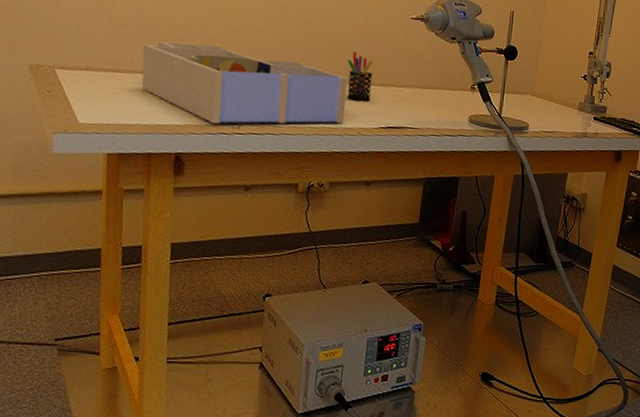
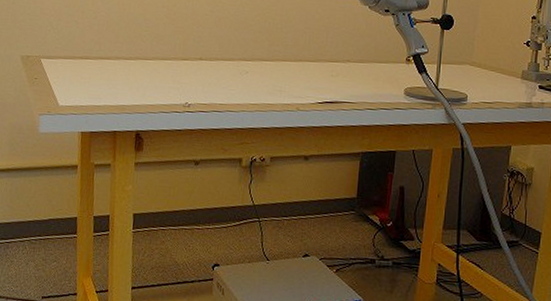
desk organizer: present [141,41,348,124] -> none [108,29,286,104]
pen holder: present [347,51,373,102] -> none [285,29,309,78]

